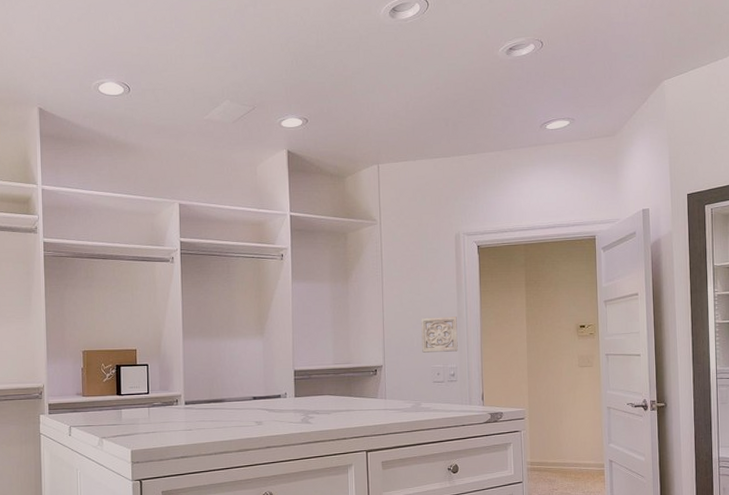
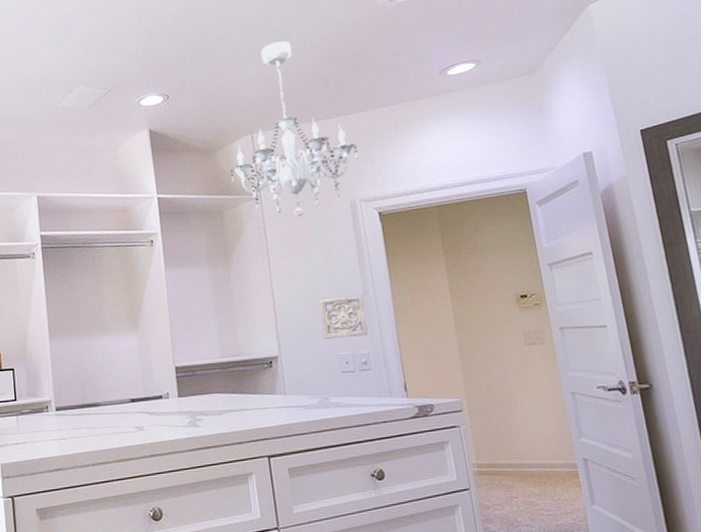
chandelier: none [356,79,466,243] -> present [230,41,359,217]

